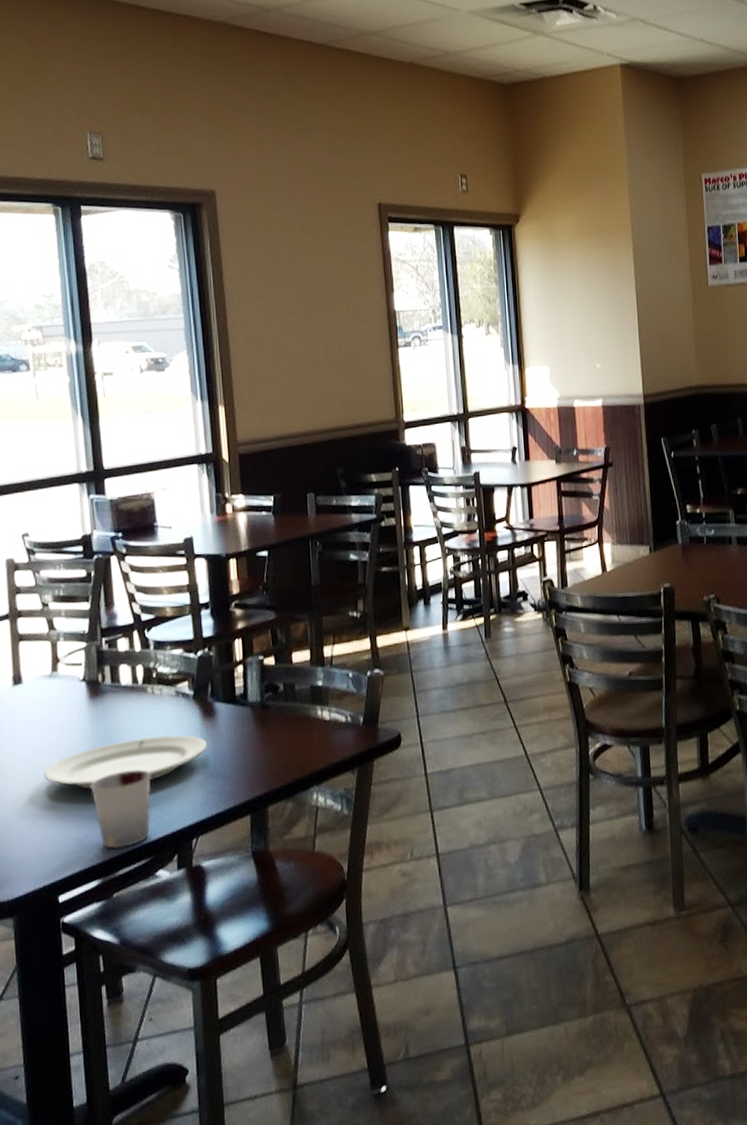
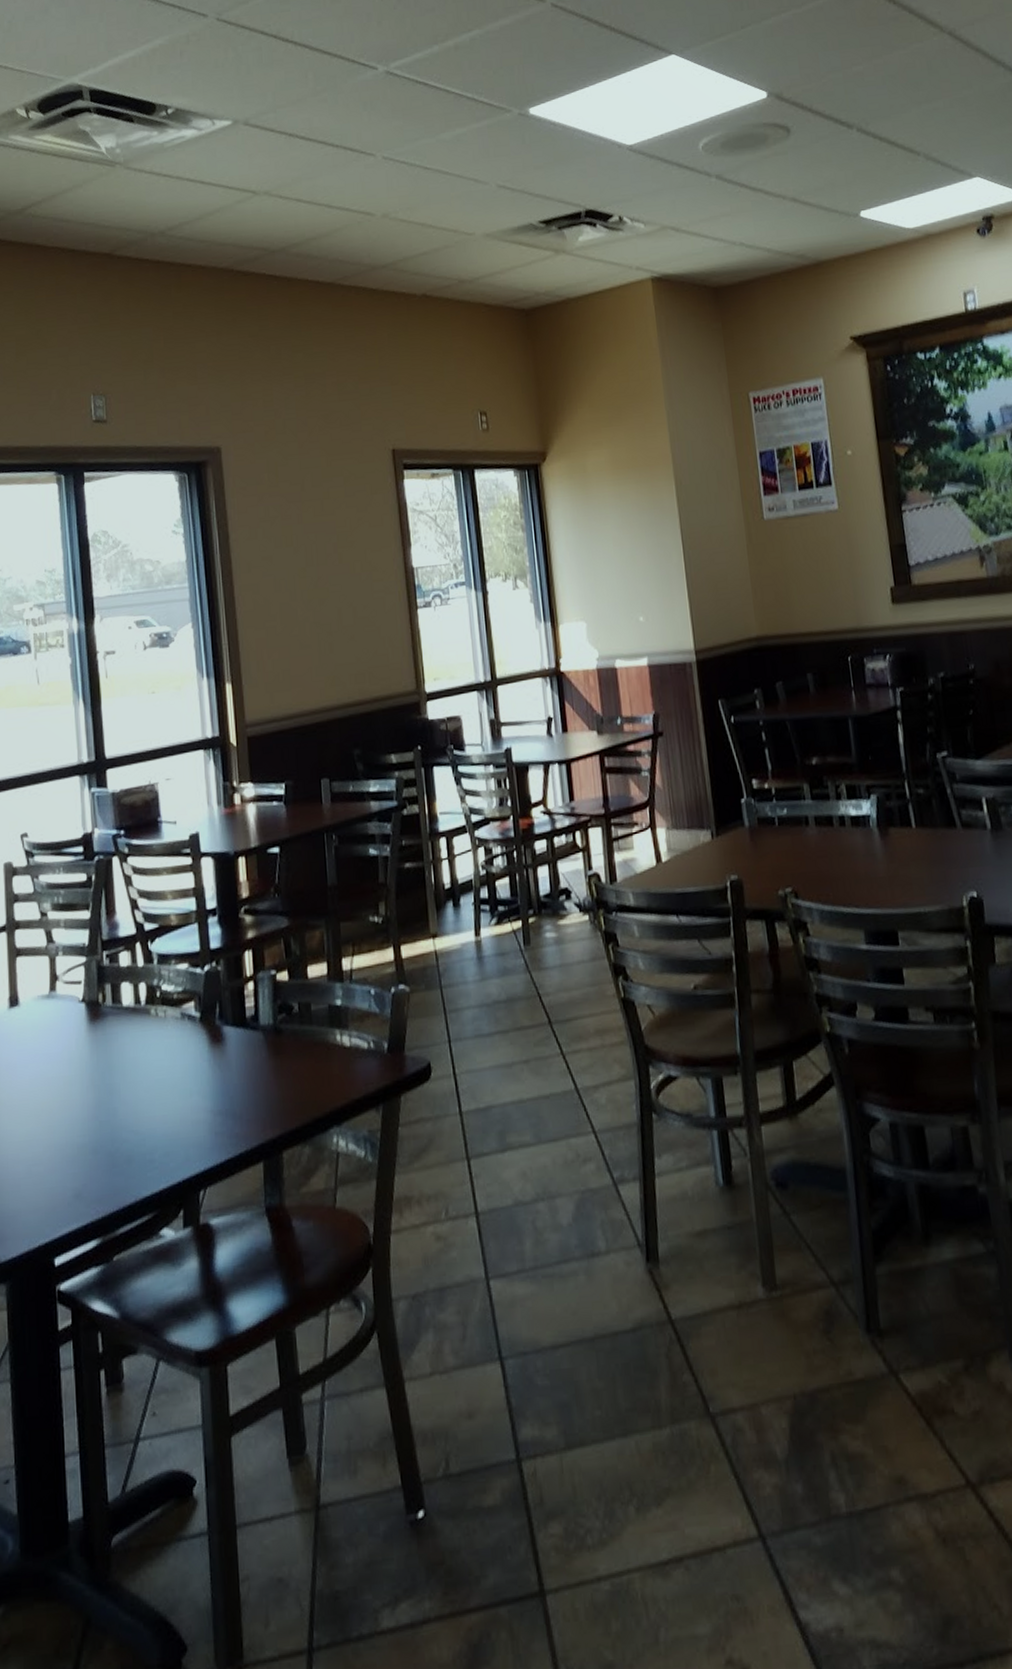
plate: present [43,734,208,789] -> none [40,1064,216,1130]
cup: present [90,769,151,849] -> none [89,1106,155,1201]

